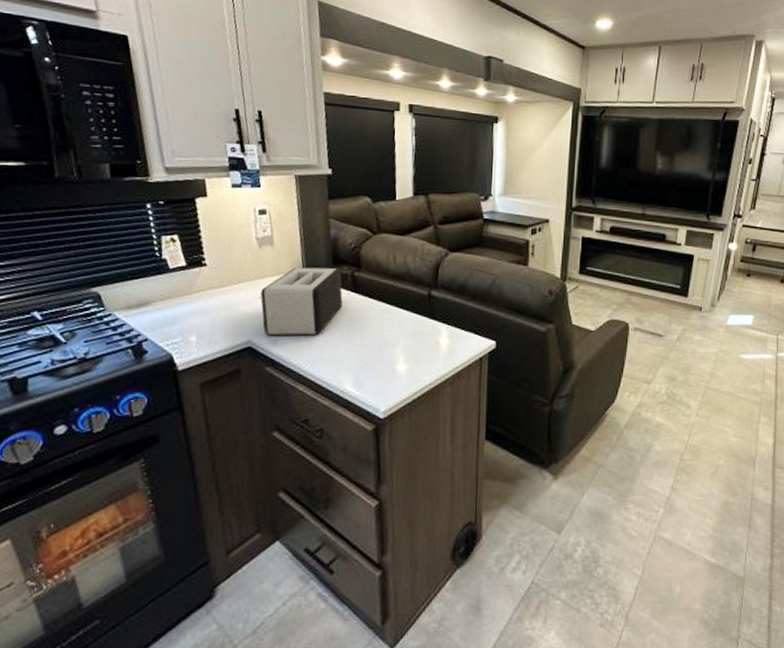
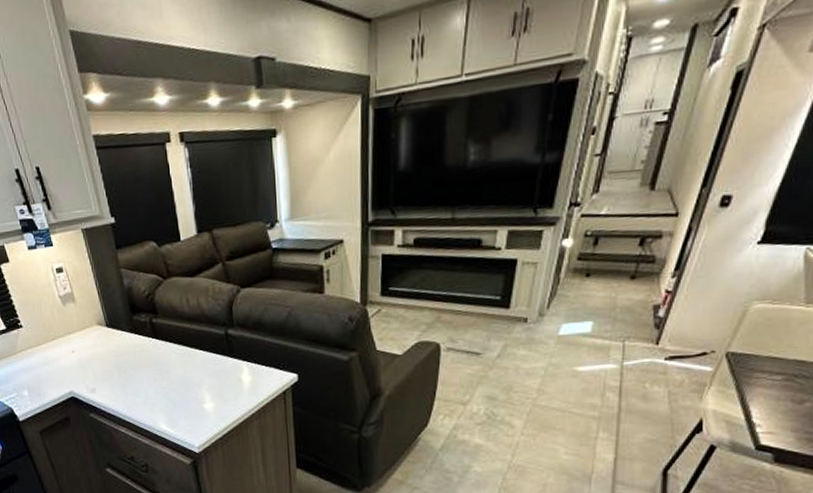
toaster: present [260,267,343,335] -> none [73,317,146,385]

